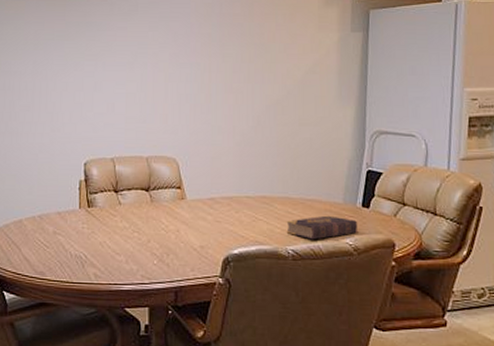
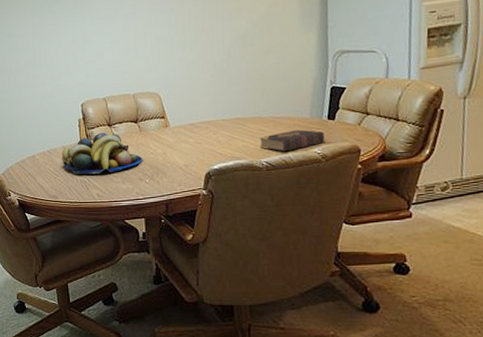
fruit bowl: none [55,199,152,249] -> present [62,132,143,175]

